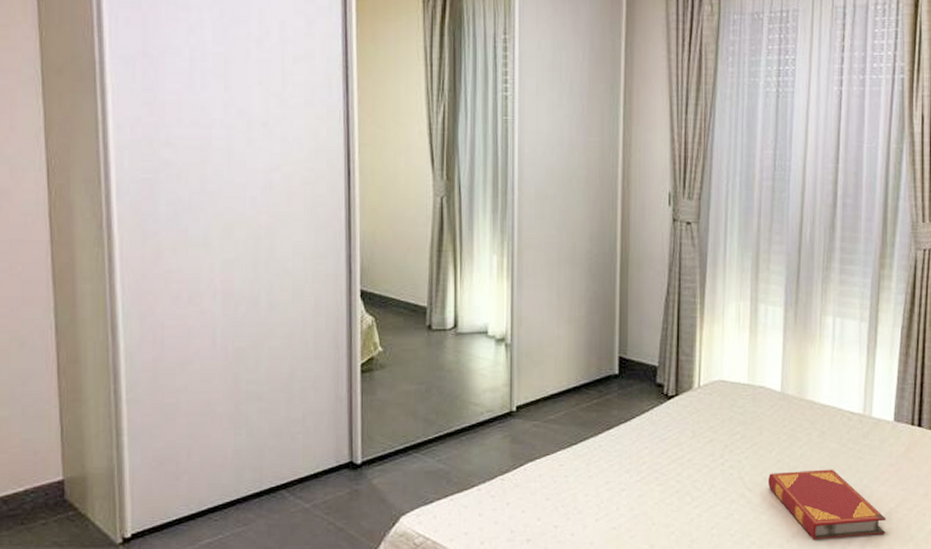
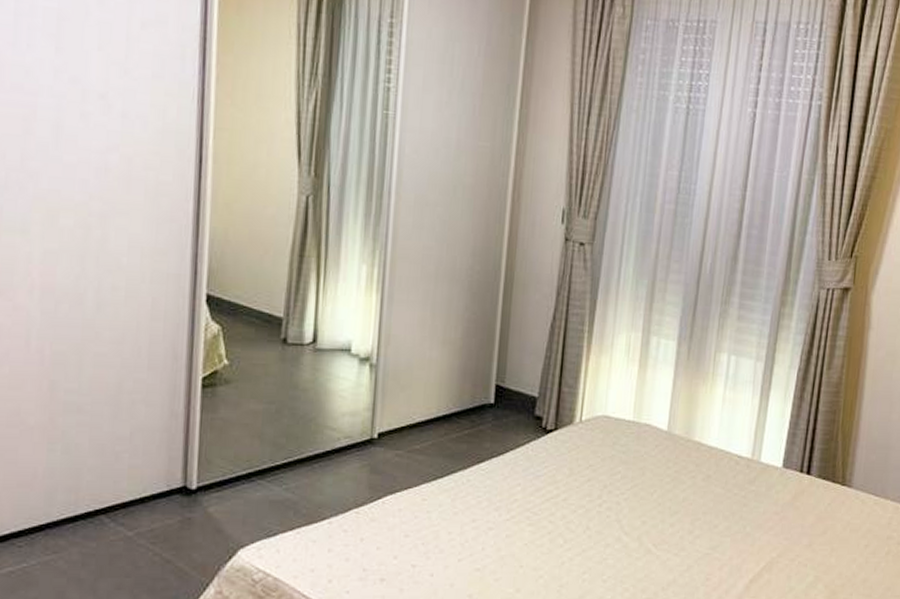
hardback book: present [768,469,886,541] -> none [647,515,767,589]

